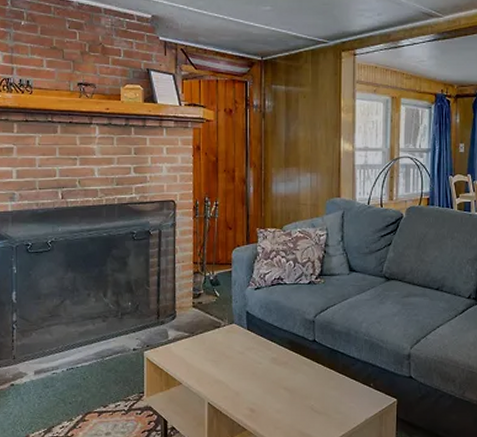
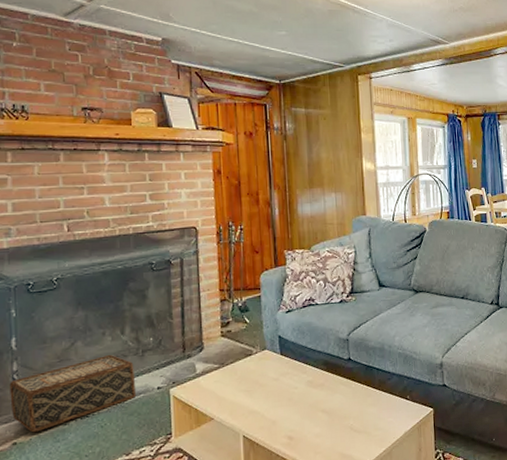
woven basket: none [10,314,115,377] -> present [9,354,137,433]

